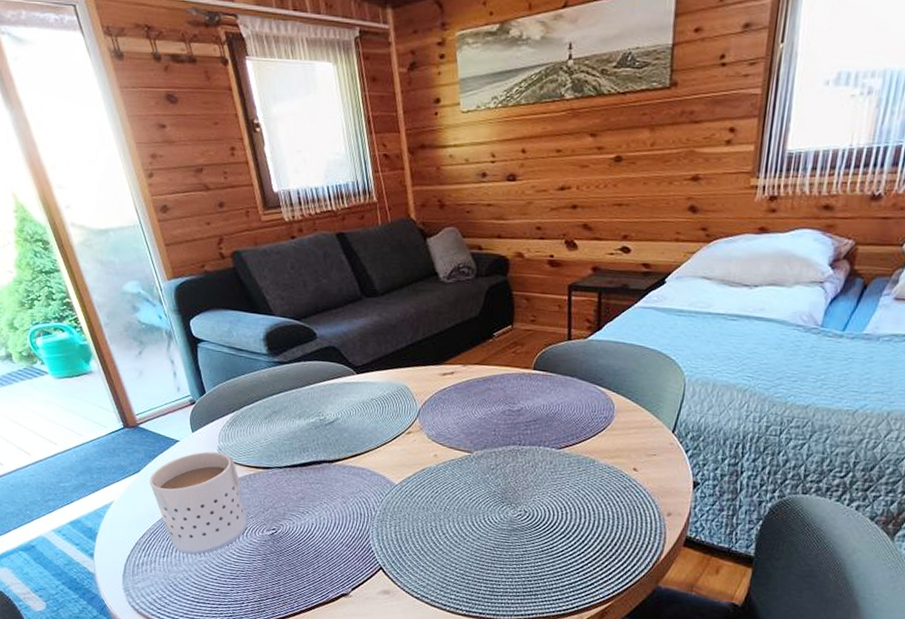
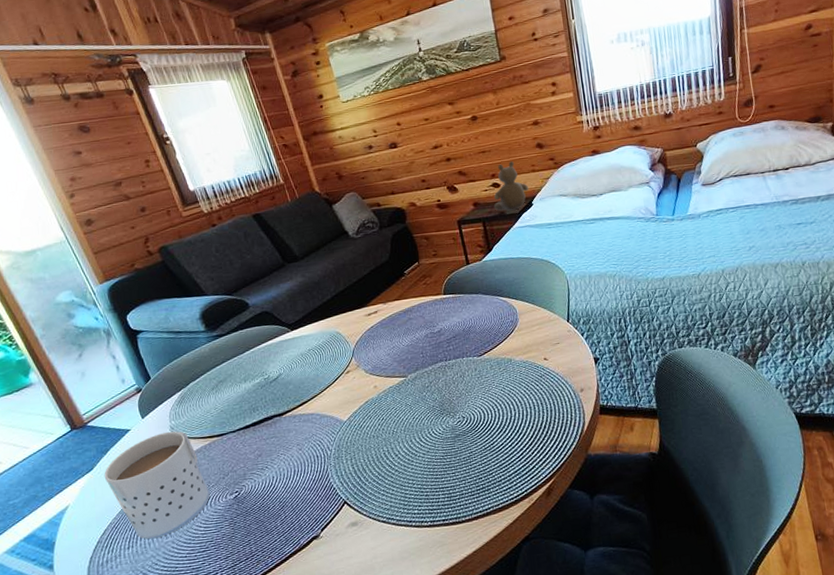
teddy bear: none [617,223,666,285] -> present [494,161,529,211]

